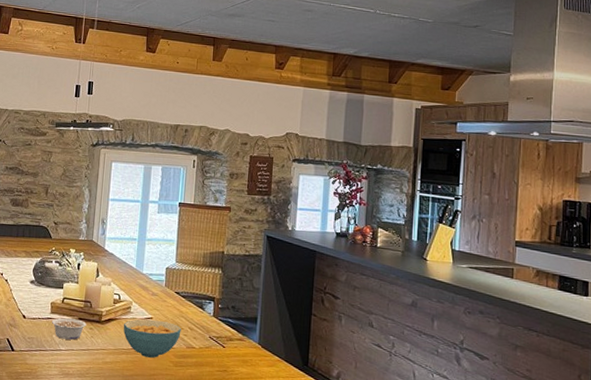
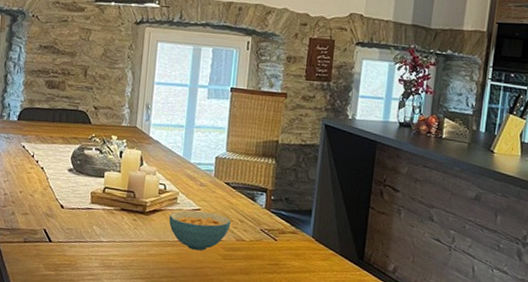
legume: present [51,317,87,340] -> none [91,208,130,231]

